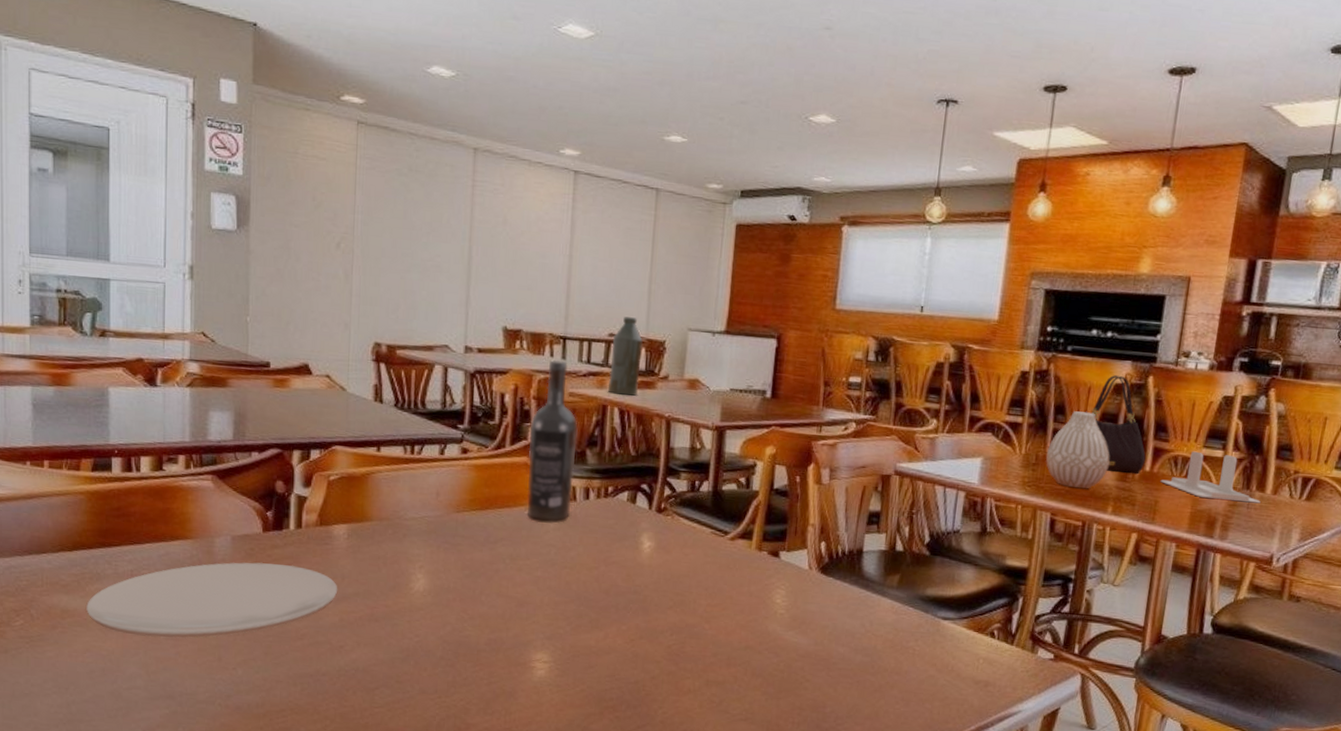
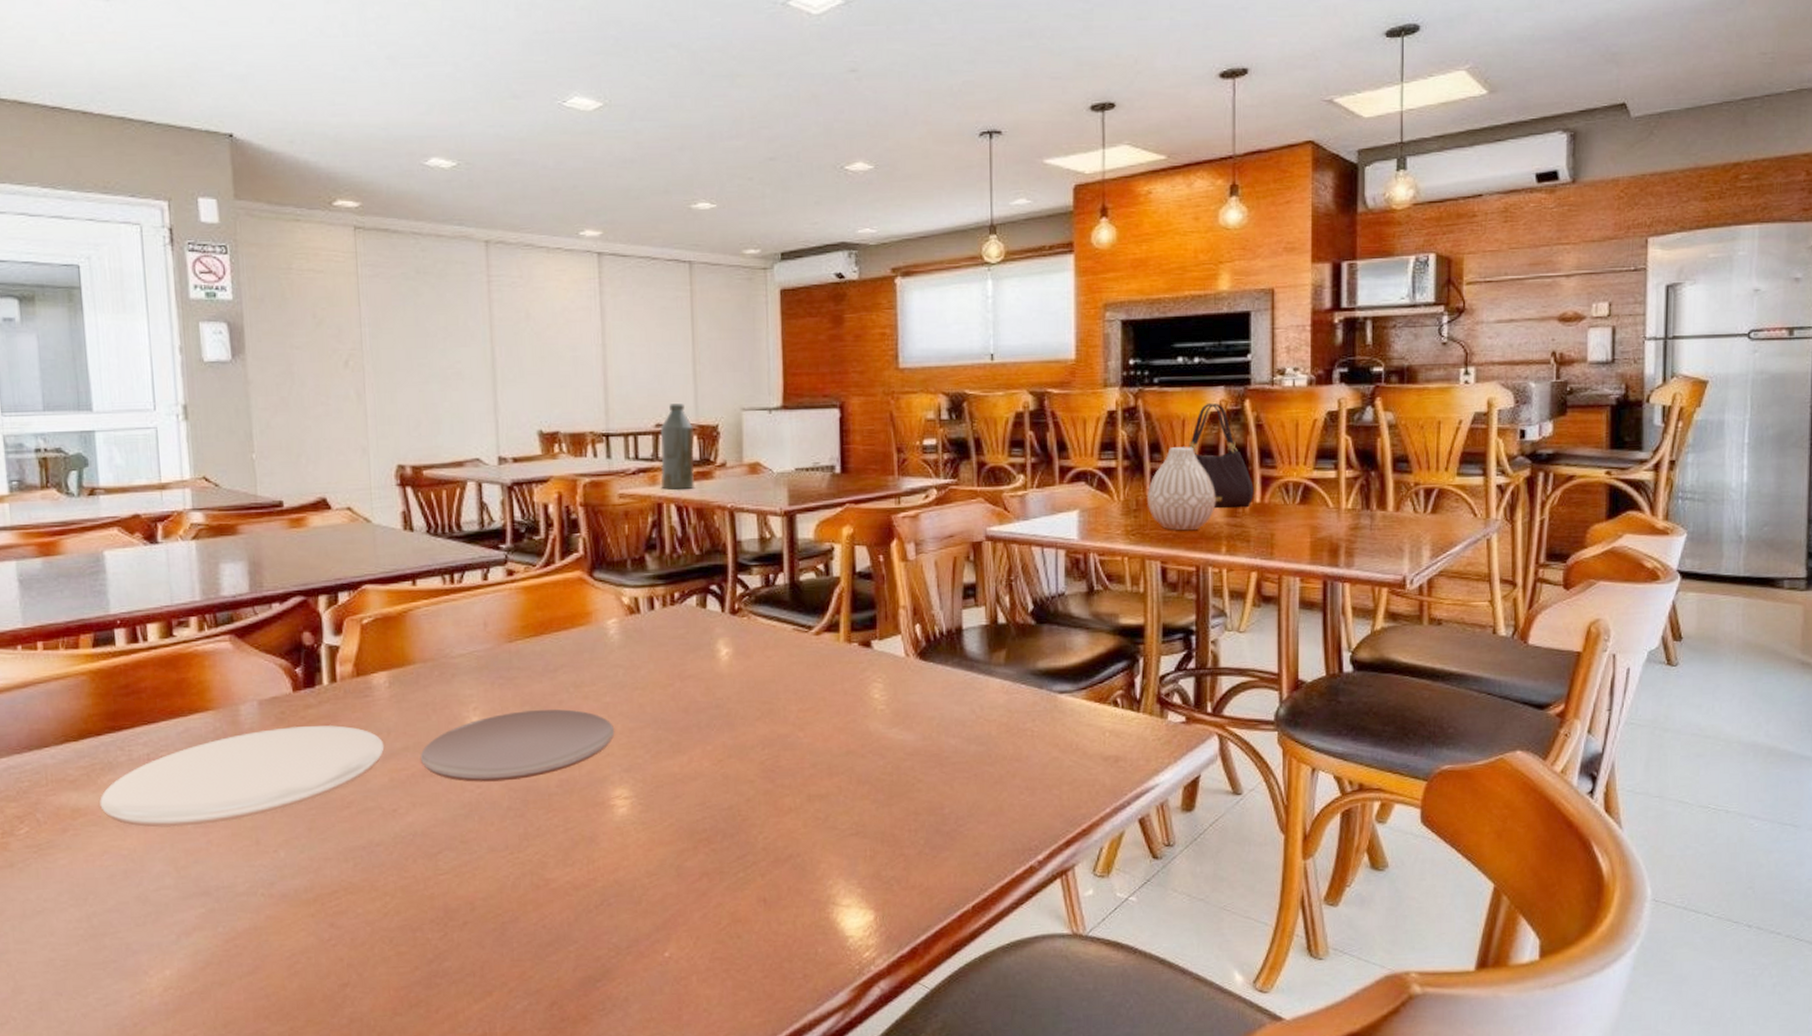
plate: none [368,574,542,634] -> present [420,709,615,782]
wine bottle: present [527,360,578,524] -> none [580,461,636,643]
napkin holder: present [1160,451,1261,504] -> none [1273,475,1383,524]

